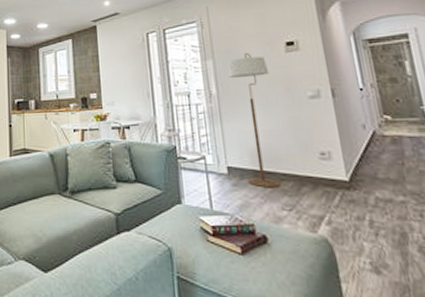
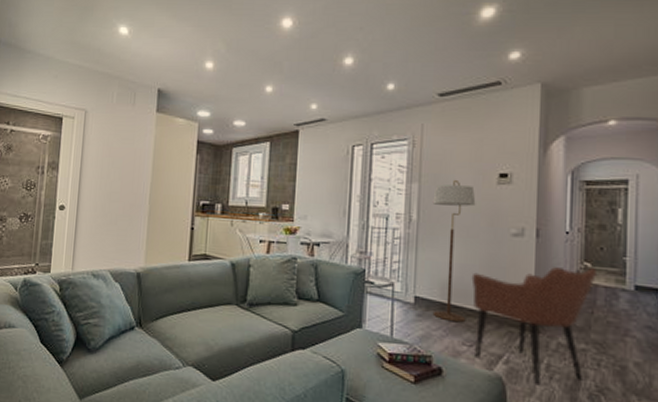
armchair: none [278,120,409,244] -> present [471,267,596,386]

